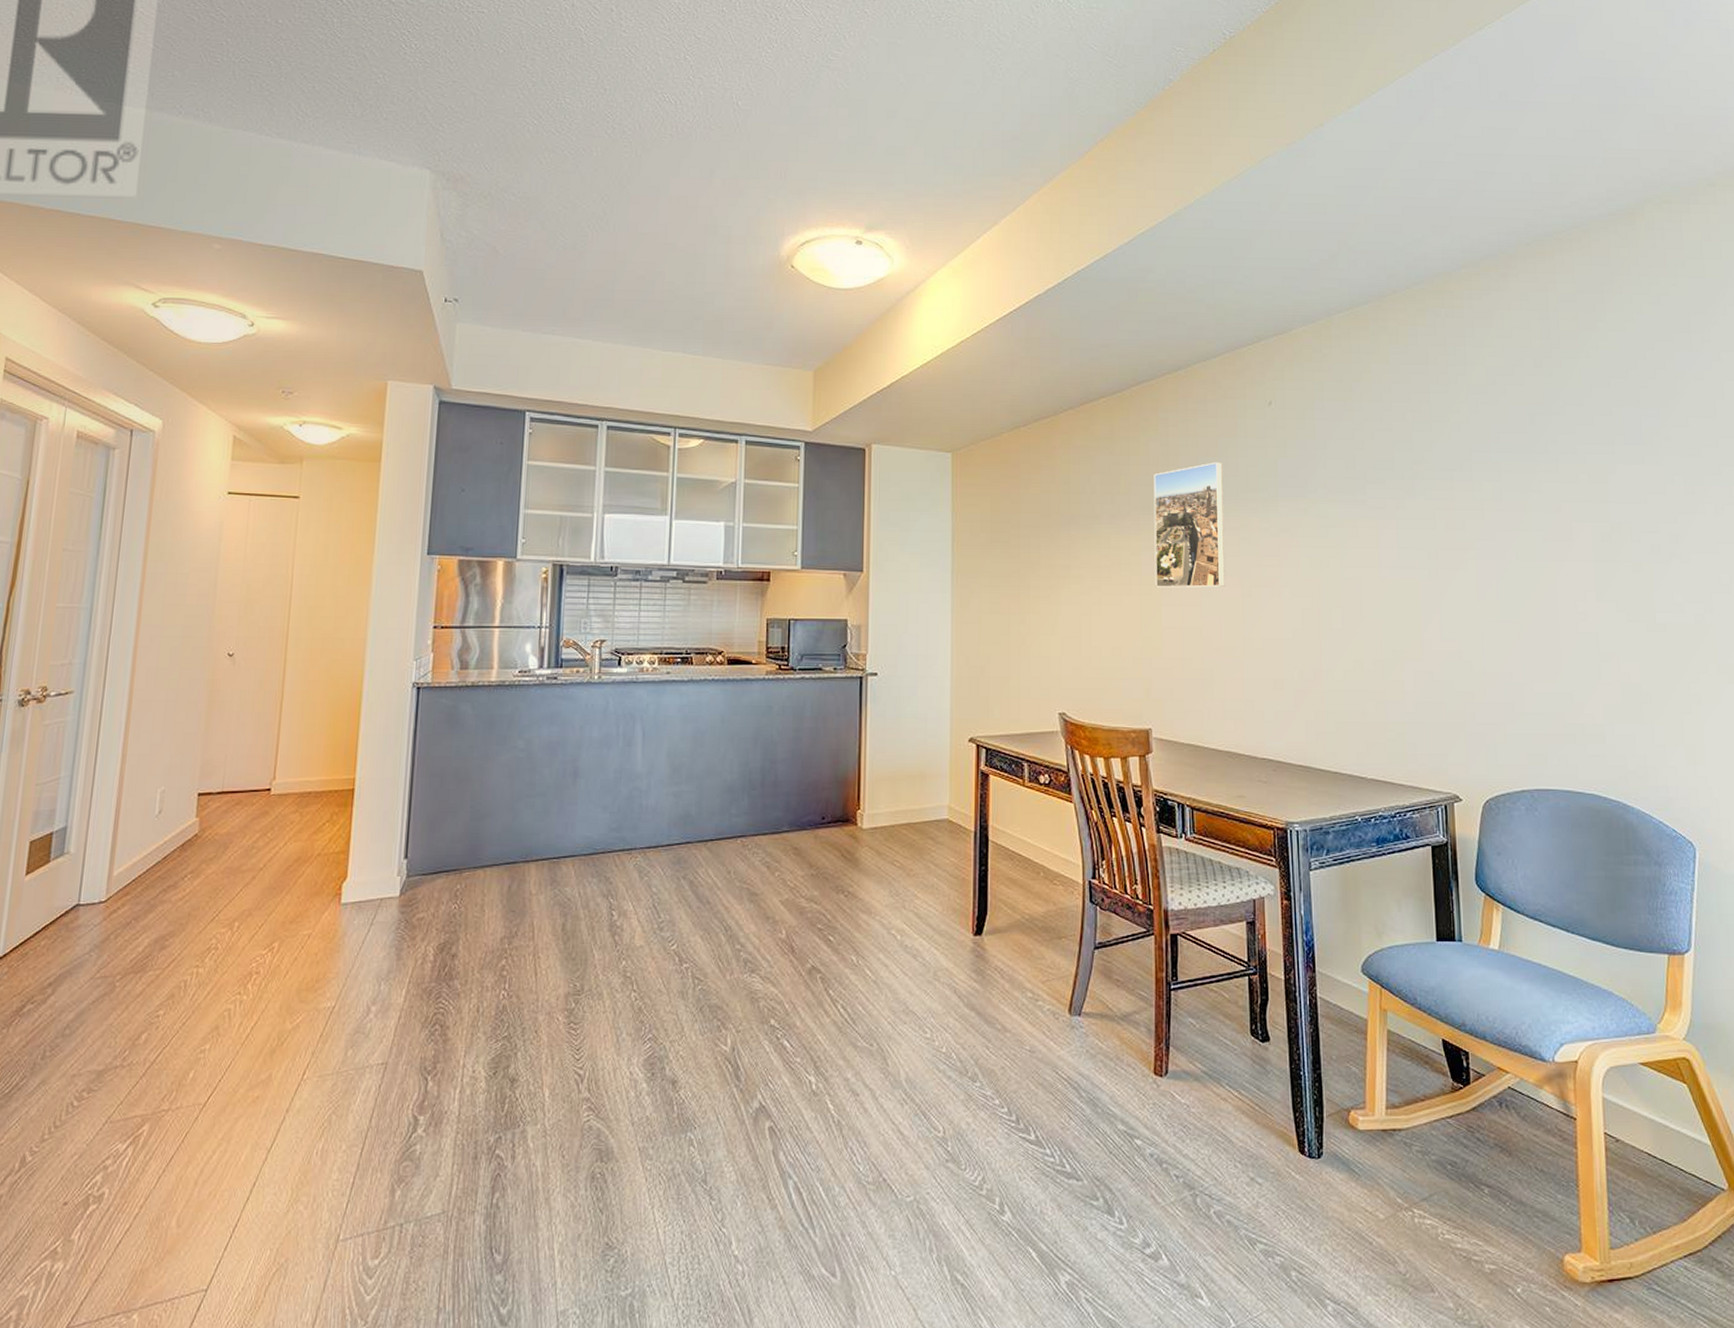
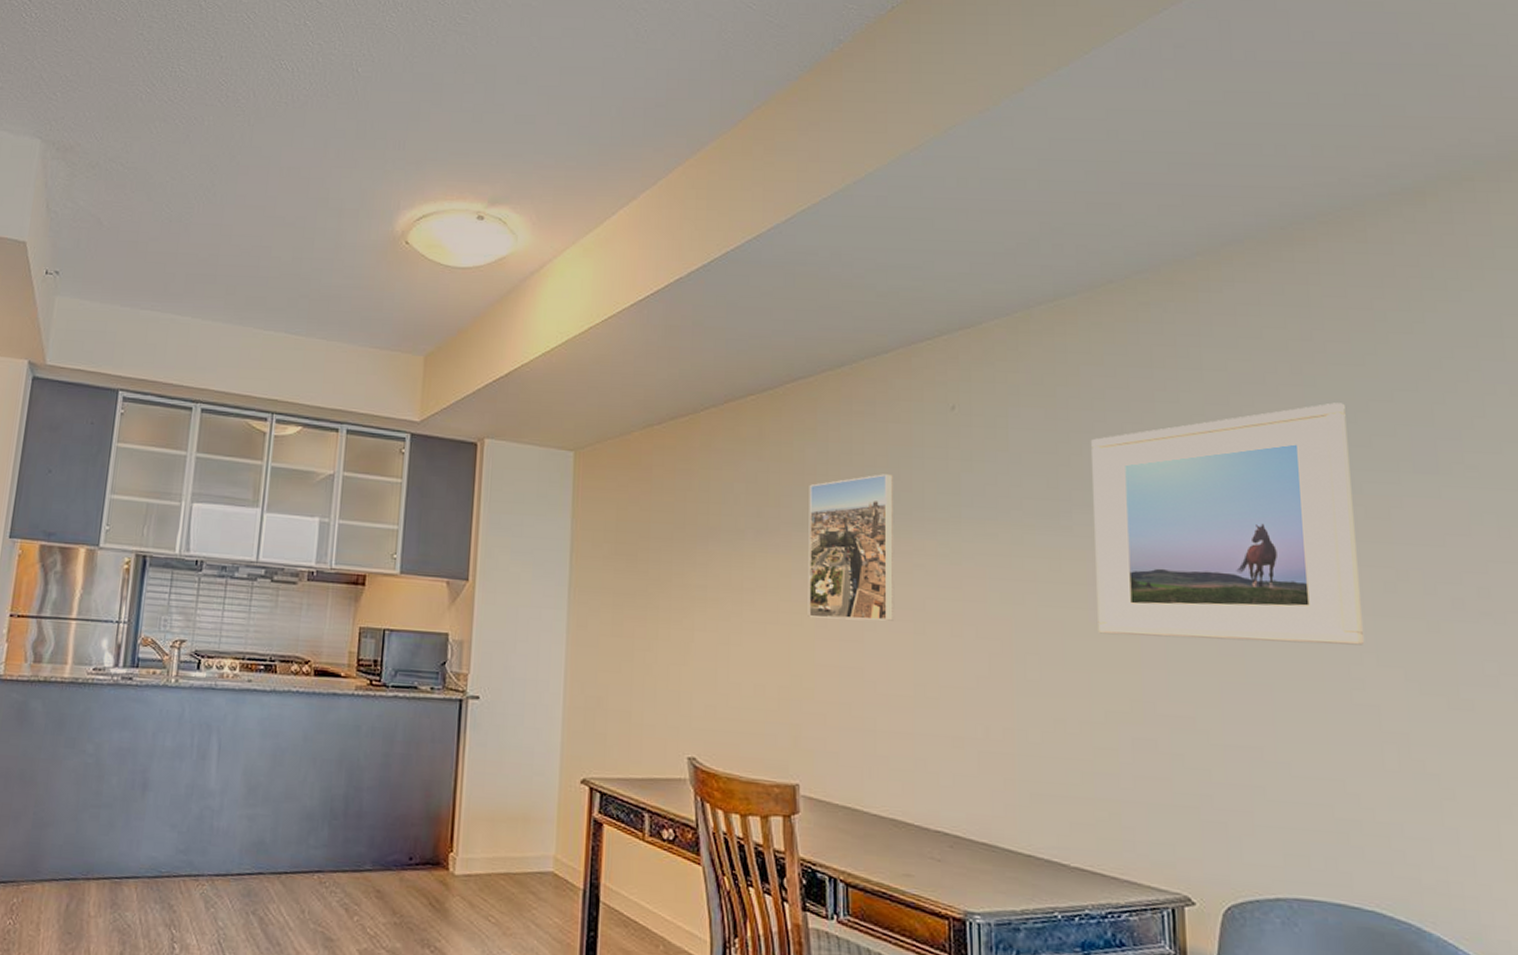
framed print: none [1381,389,1588,588] -> present [1091,402,1365,646]

